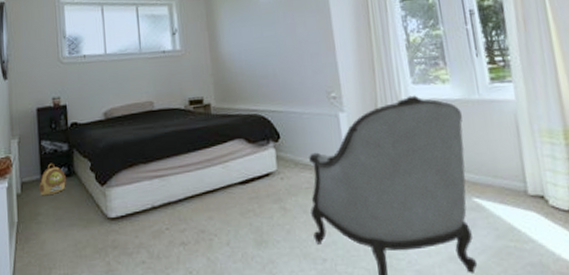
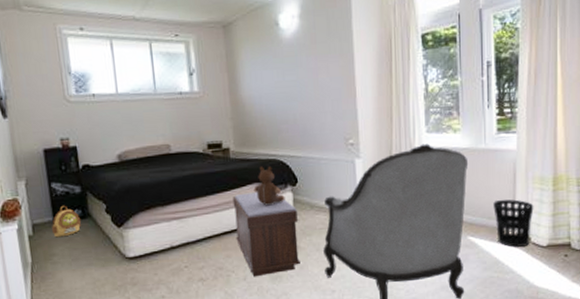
bench: none [214,149,287,242] -> present [232,192,300,277]
teddy bear: none [235,122,268,162] -> present [253,166,285,205]
wastebasket: none [497,155,547,212] -> present [493,199,534,248]

